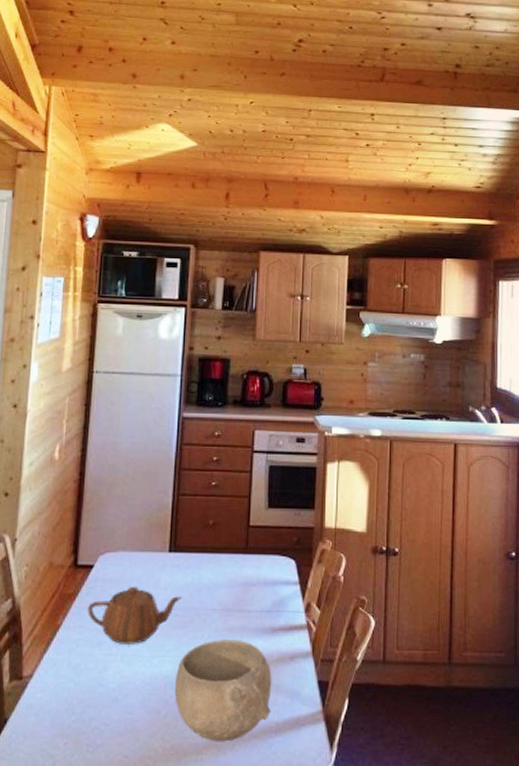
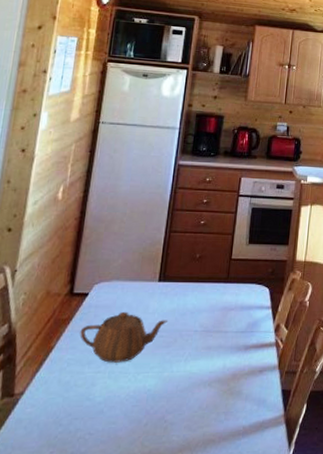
bowl: present [175,640,272,742] -> none [155,356,243,445]

